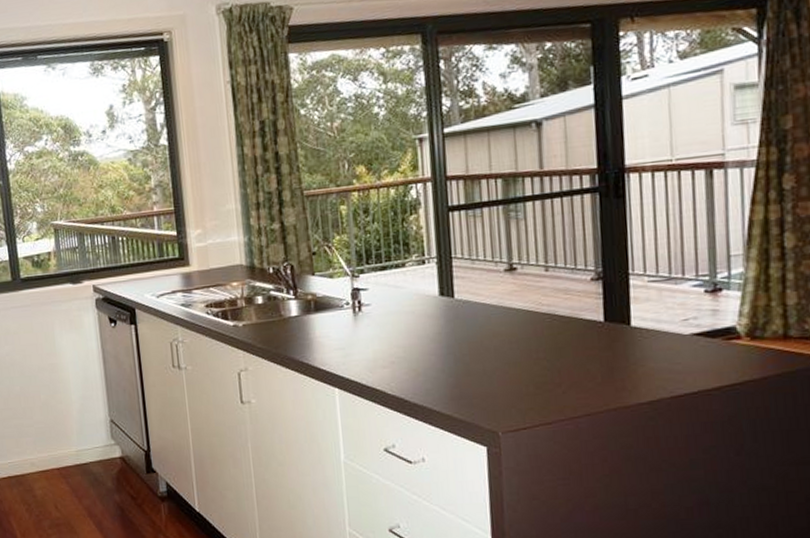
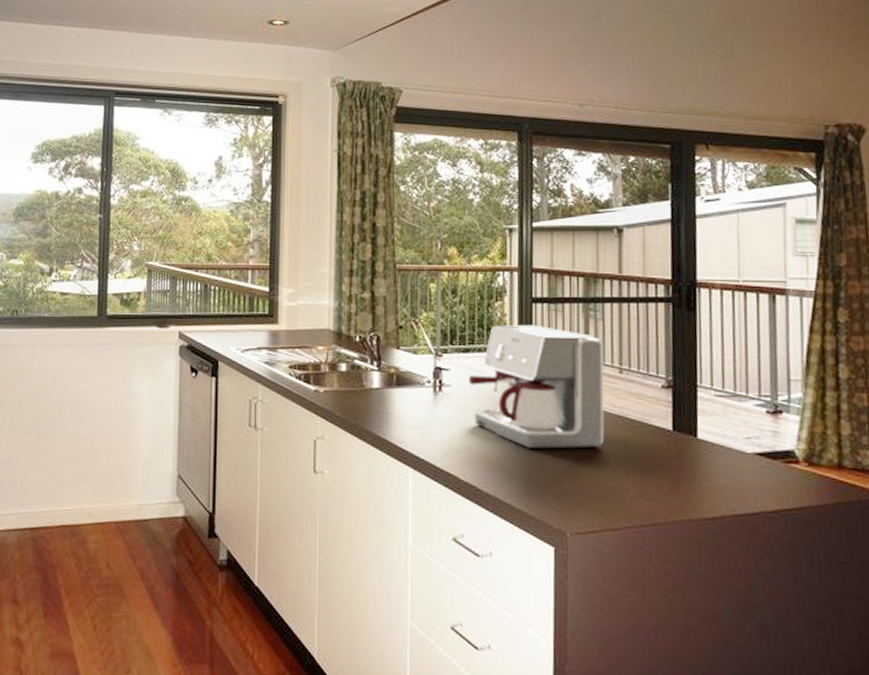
coffee maker: none [387,233,533,356] -> present [468,324,605,449]

